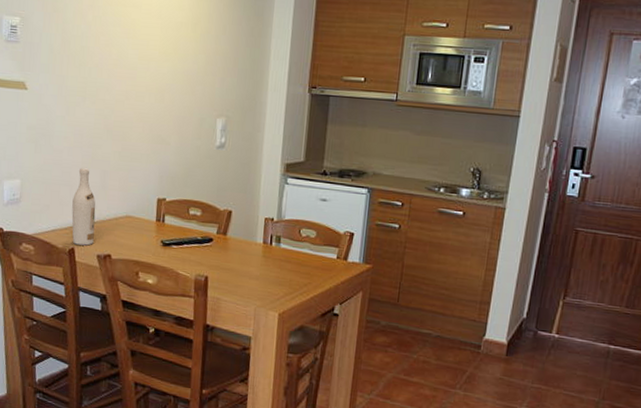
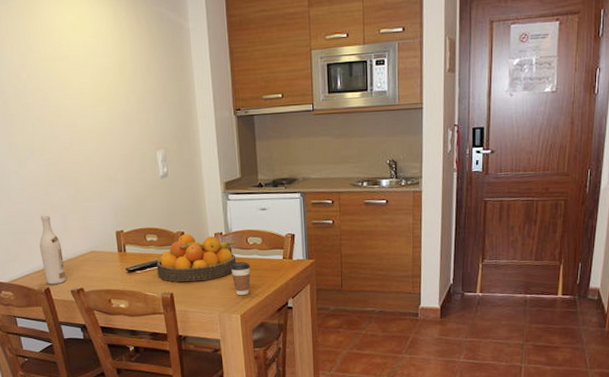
fruit bowl: none [194,213,288,269] -> present [156,233,237,282]
coffee cup: none [276,254,299,293] -> present [230,262,251,296]

